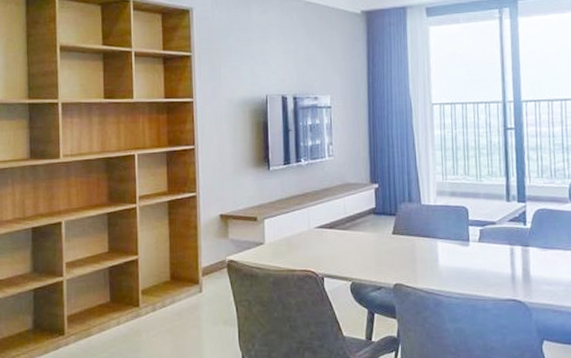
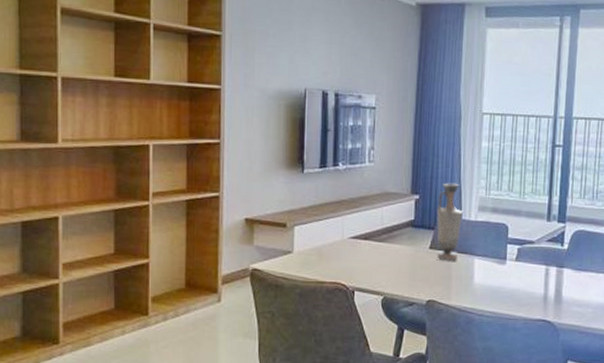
vase: none [395,170,422,245] -> present [436,183,463,261]

